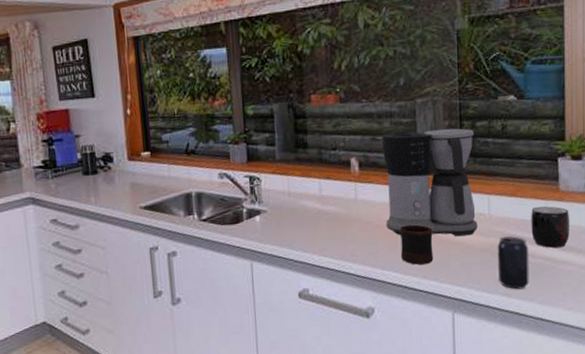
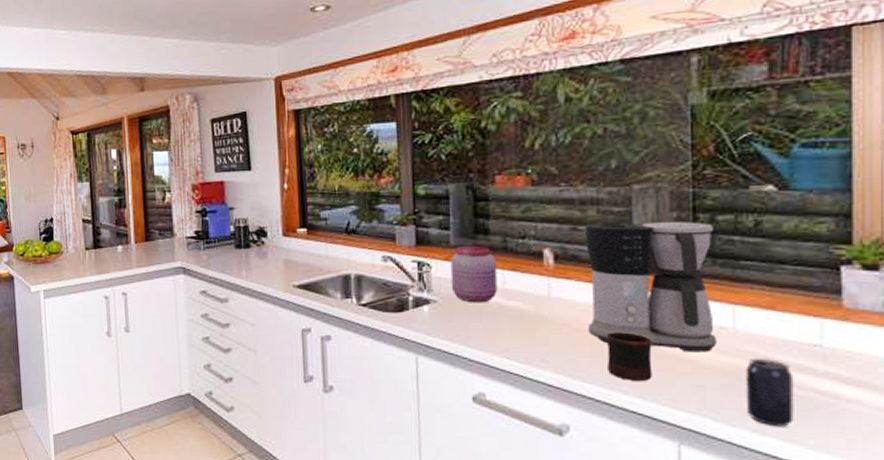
jar: none [276,158,316,210] -> present [450,245,498,303]
mug: present [531,206,569,248] -> none [797,326,858,381]

